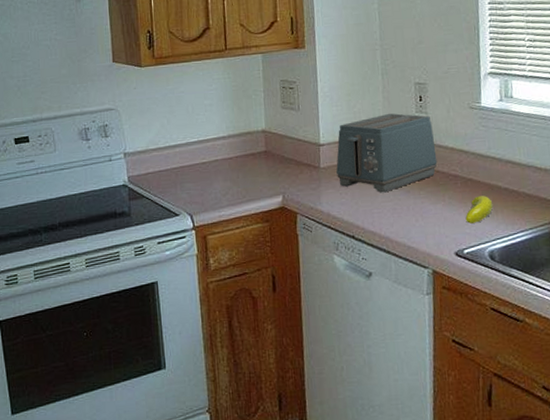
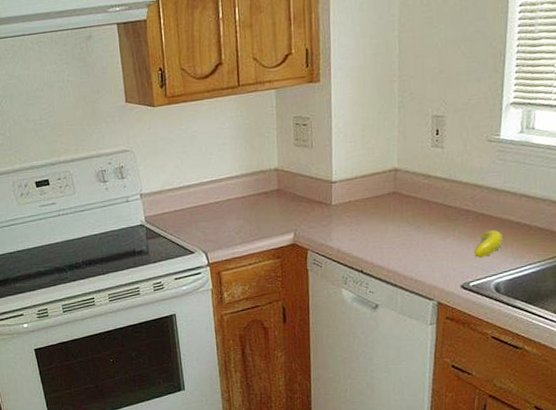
toaster: present [336,113,438,193] -> none [347,148,450,229]

